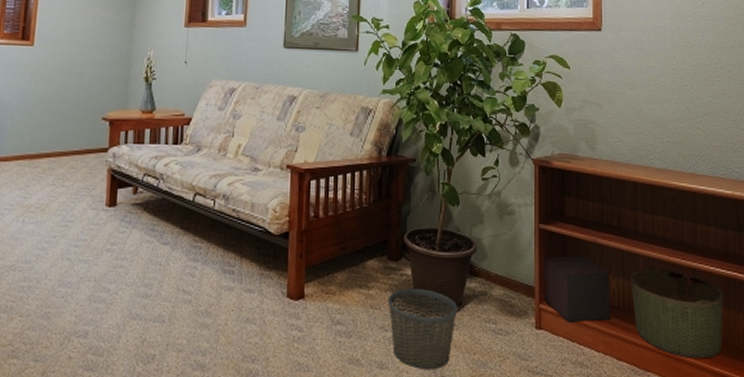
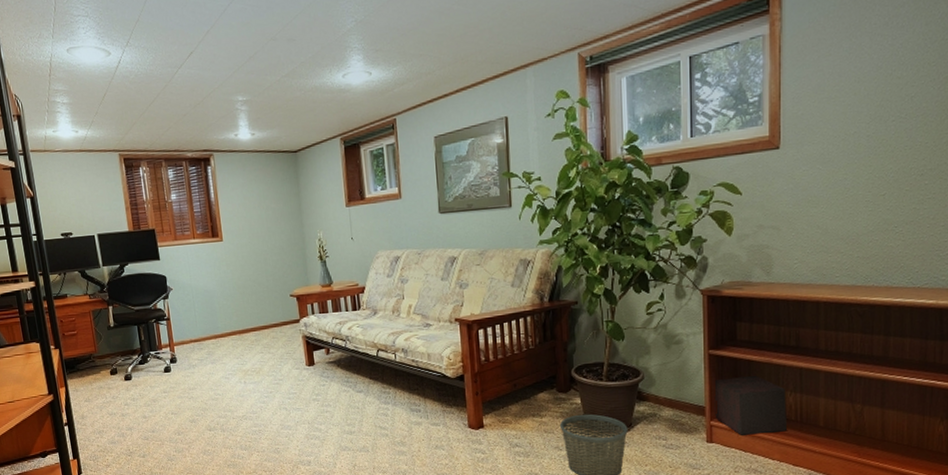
basket: present [629,265,724,359] -> none [808,379,918,462]

